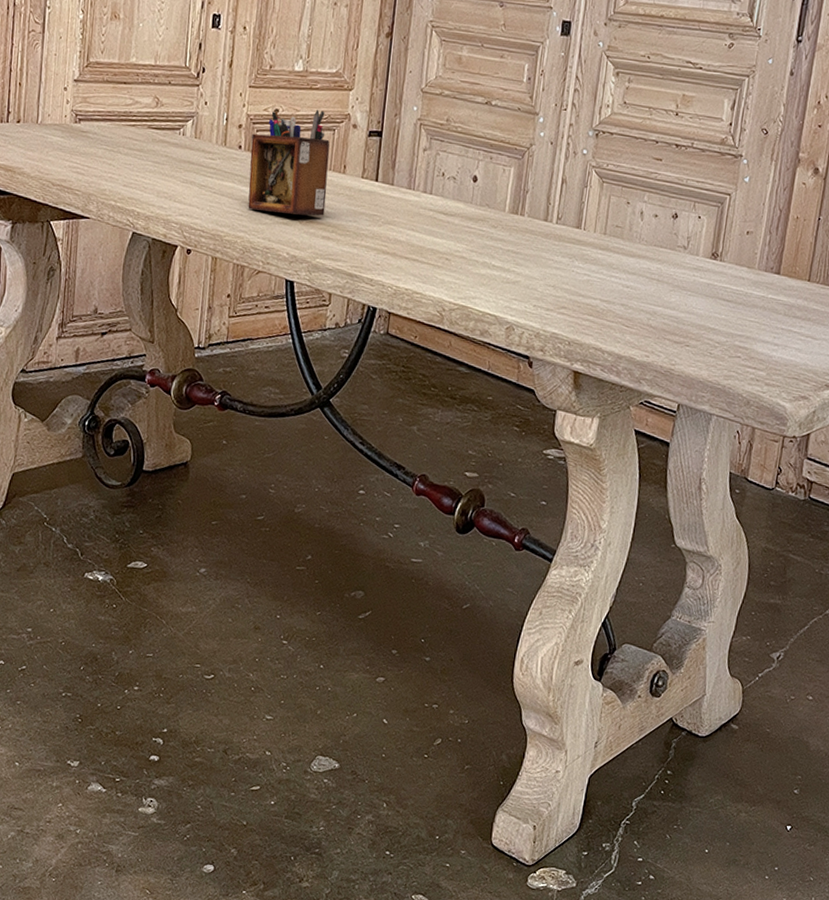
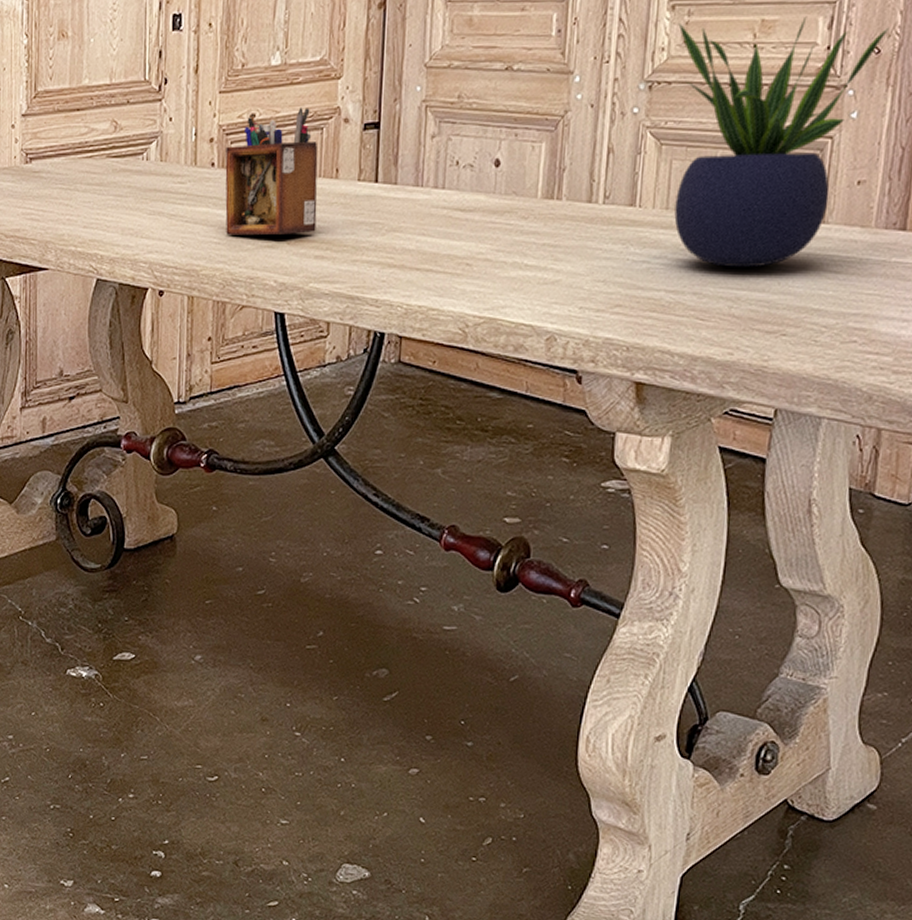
potted plant: none [610,86,775,290] -> present [674,16,890,268]

